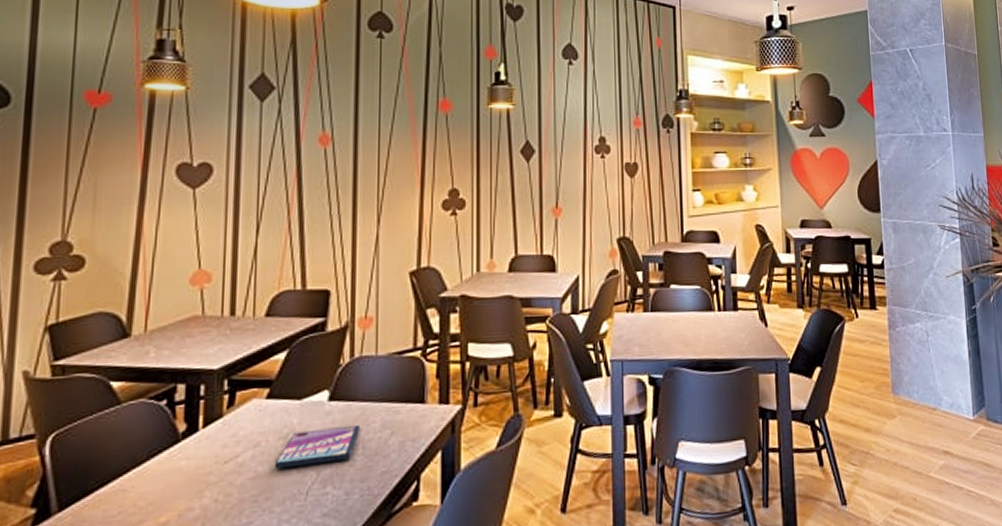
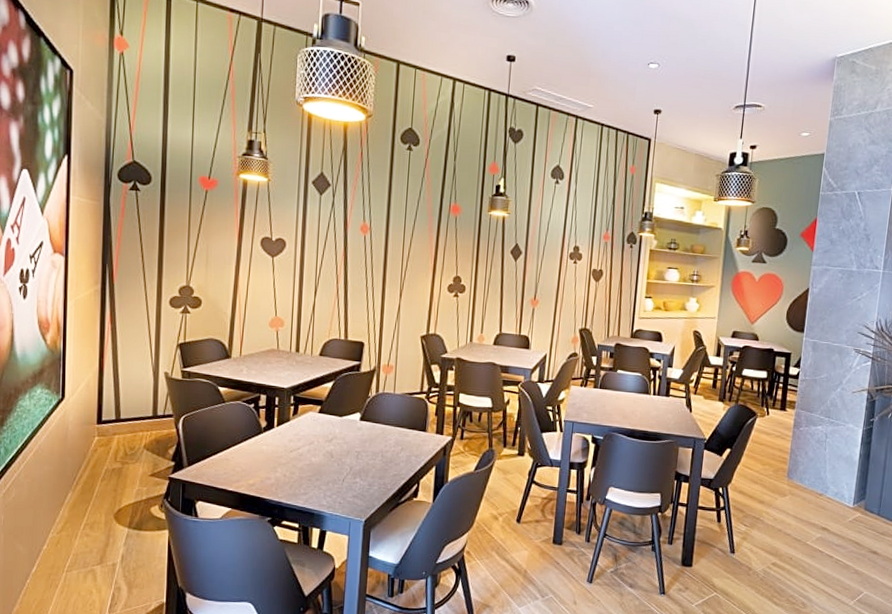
video game case: present [274,424,360,469] -> none [322,438,380,462]

